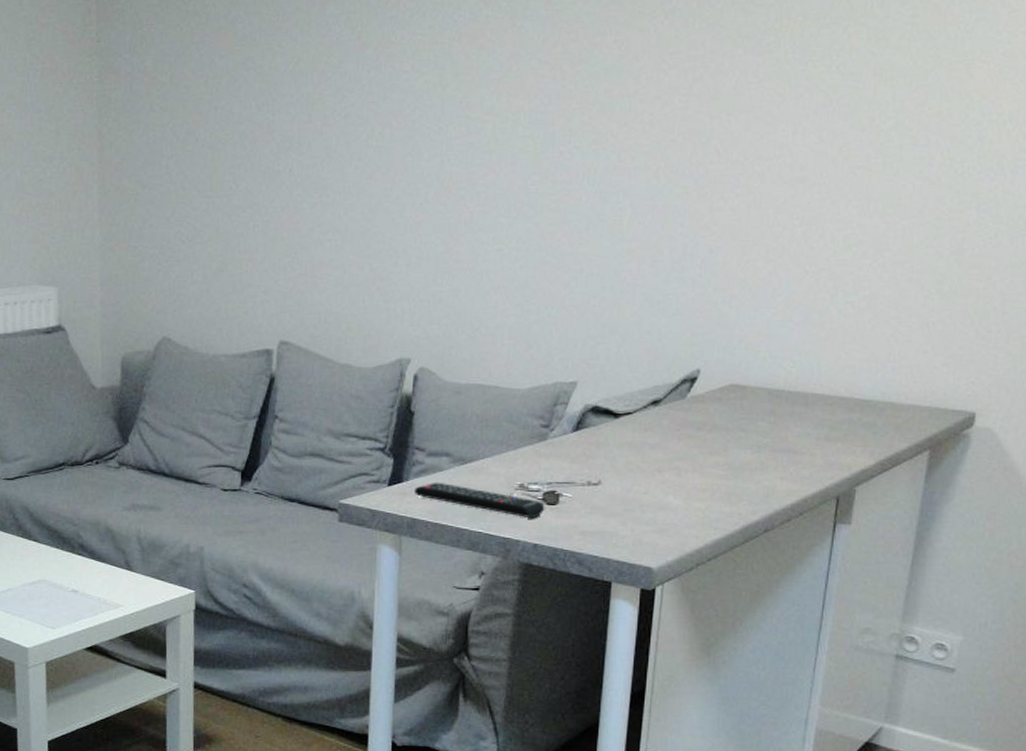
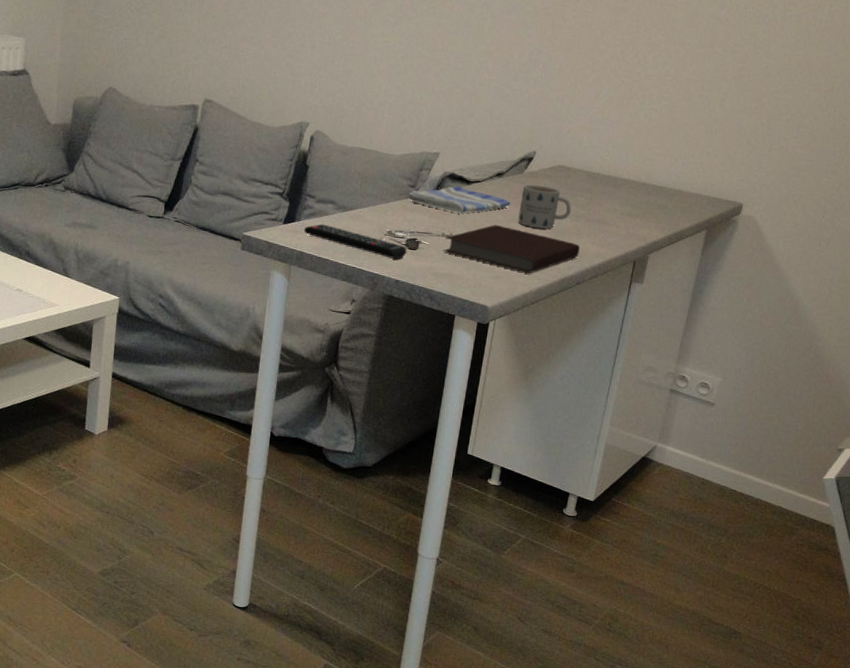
dish towel: none [539,421,672,455] -> present [406,186,510,214]
notebook: none [590,465,765,522] -> present [443,224,580,273]
mug: none [683,411,751,465] -> present [518,184,572,229]

